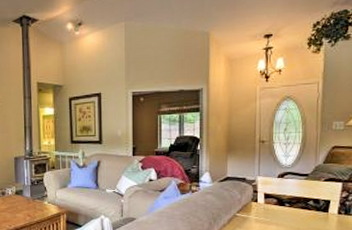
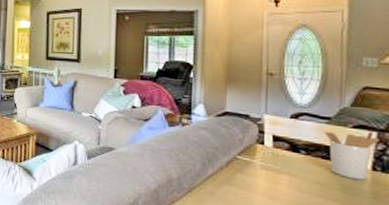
utensil holder: none [303,183,344,223] -> present [324,131,380,180]

